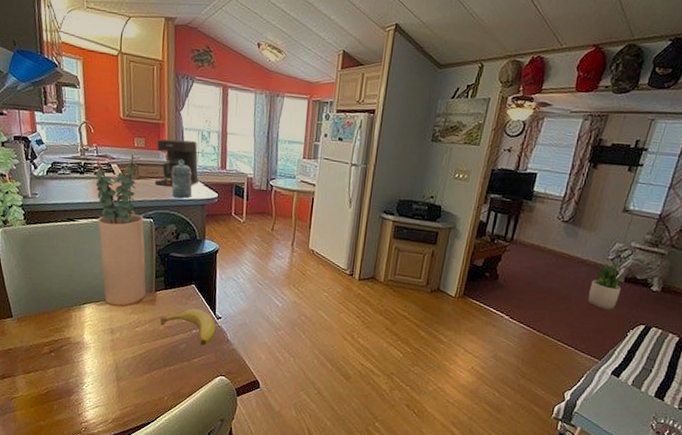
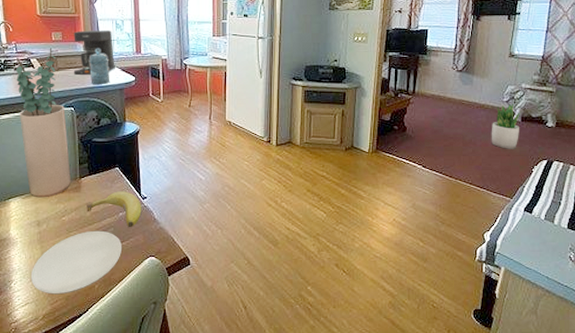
plate: none [102,344,194,402] -> present [30,230,123,295]

